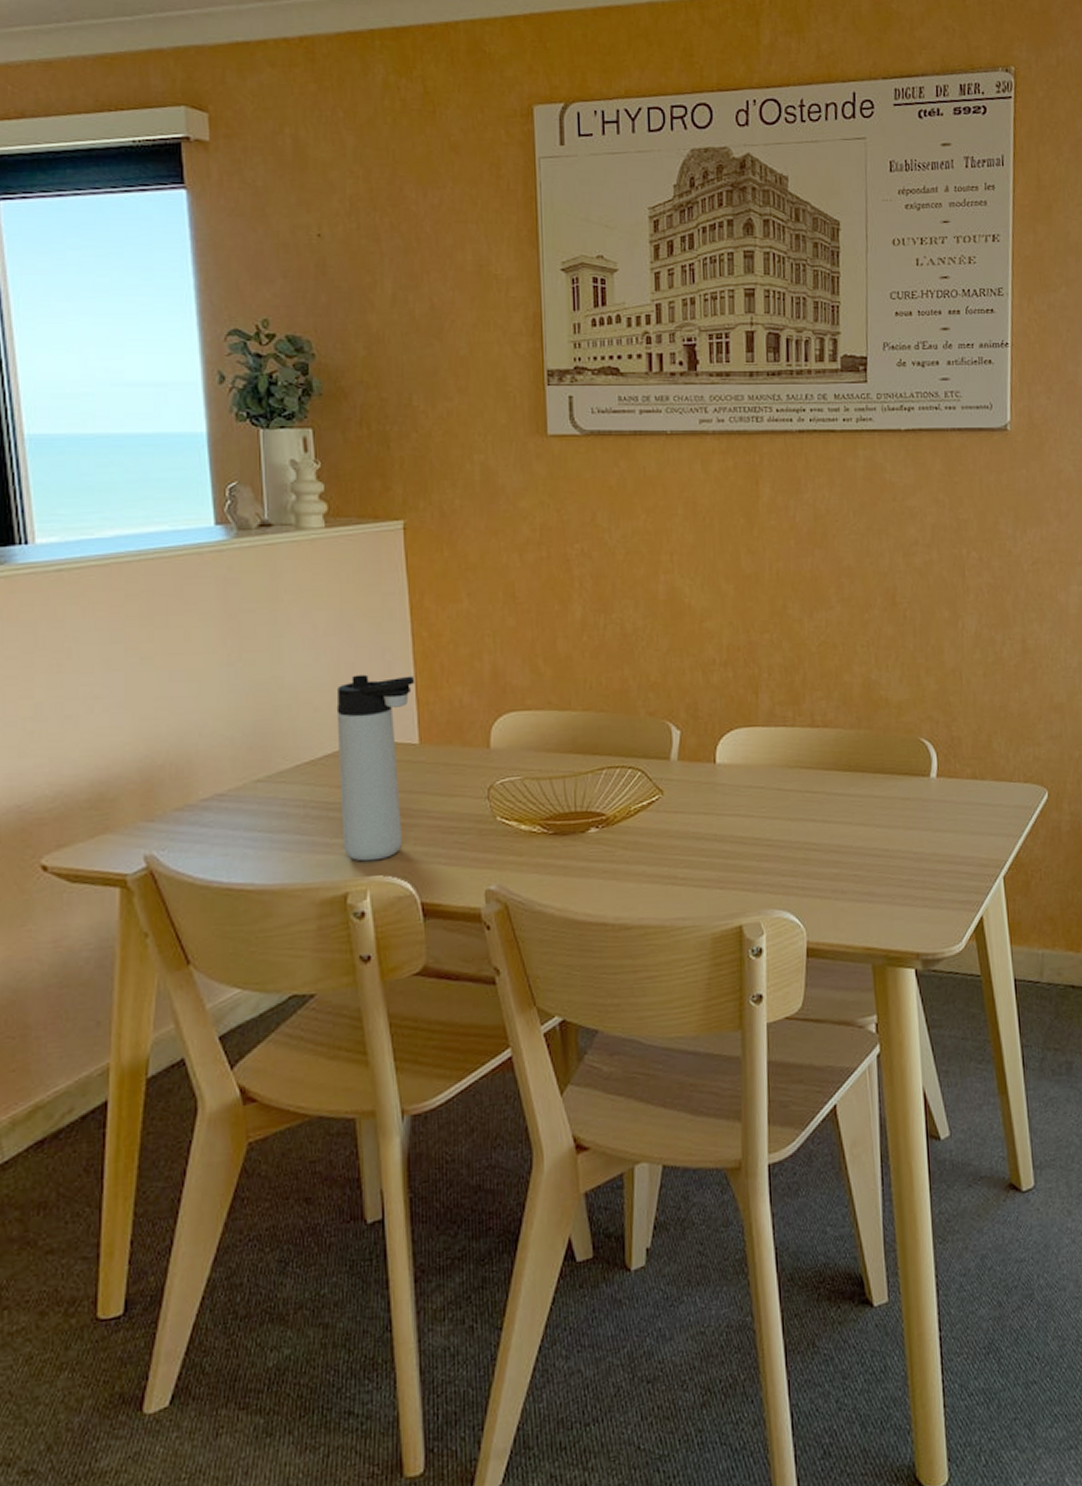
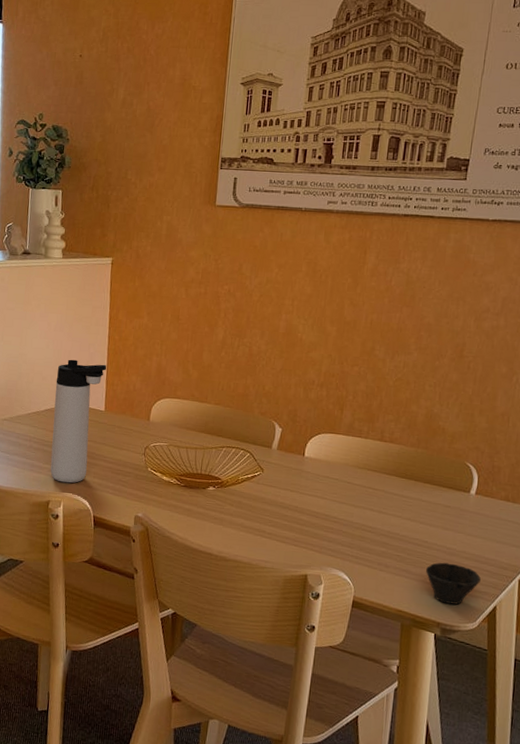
cup: none [893,871,959,926] -> present [426,562,481,605]

